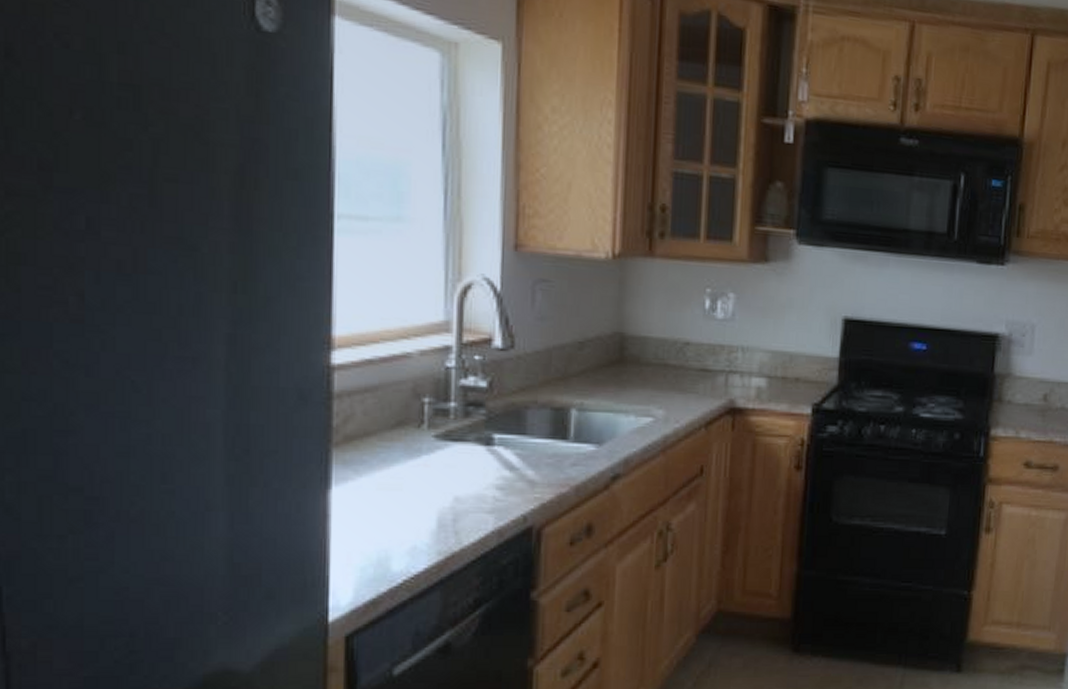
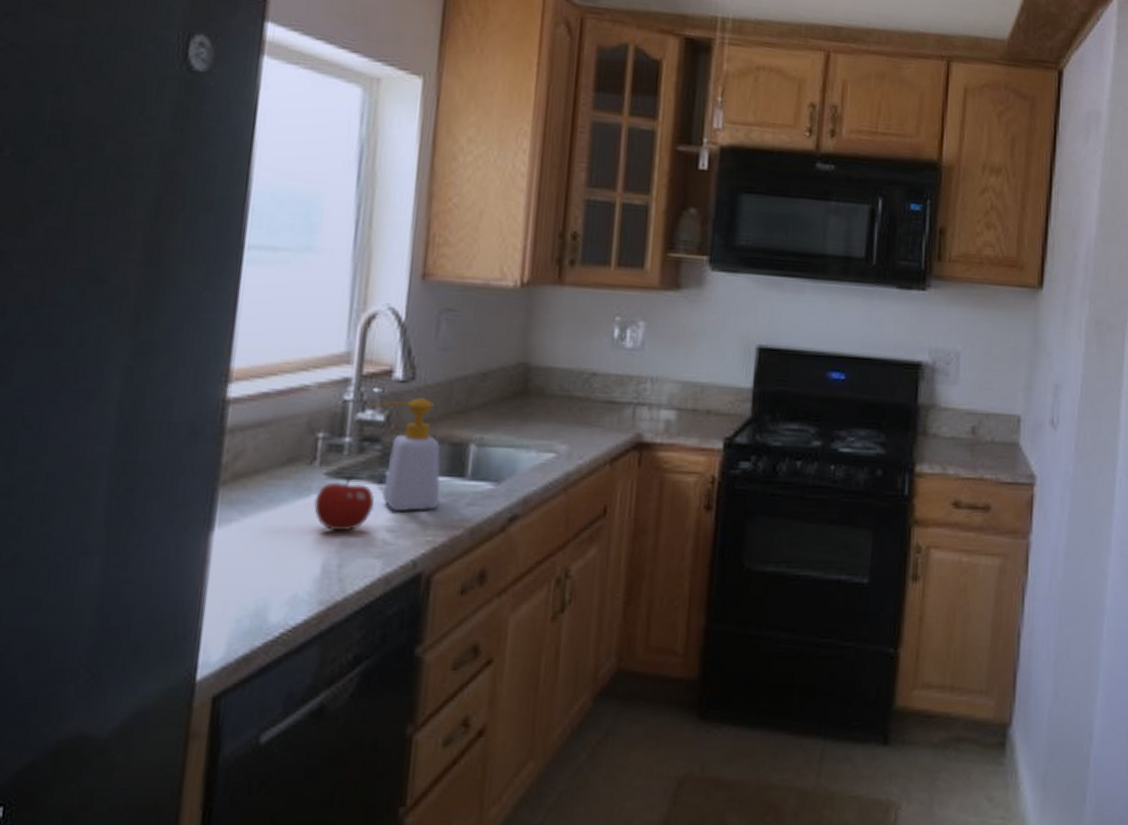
fruit: none [425,438,484,490] -> present [314,476,375,532]
soap bottle: none [475,365,545,471] -> present [373,398,441,511]

